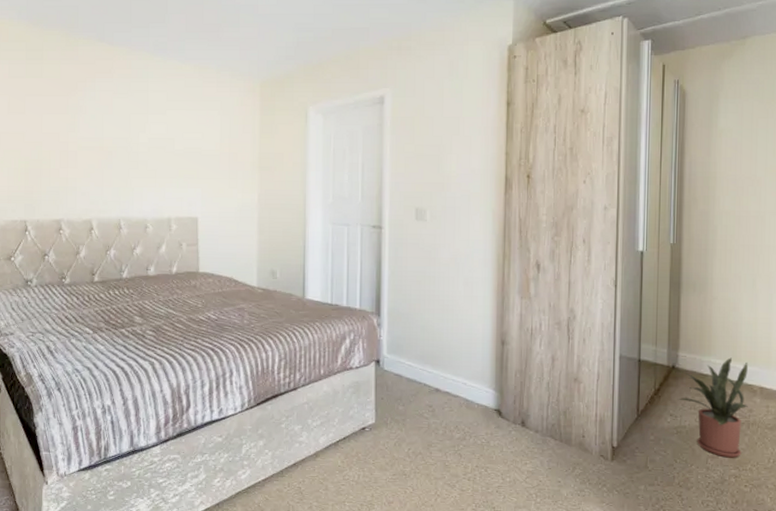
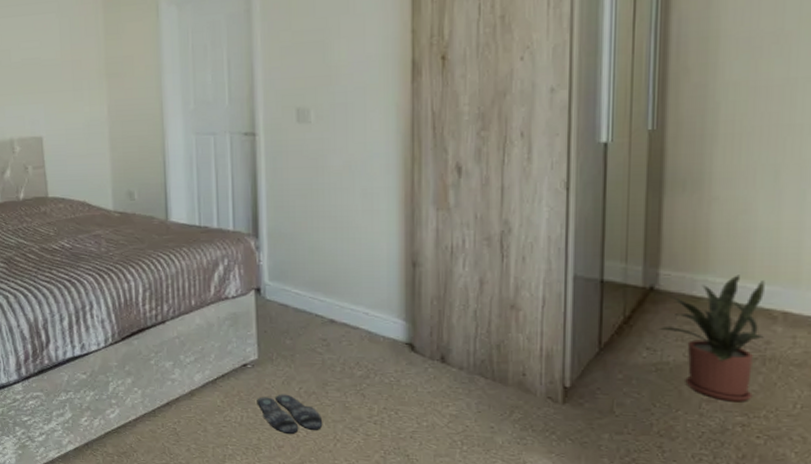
slippers: none [372,454,427,490] -> present [257,394,323,434]

